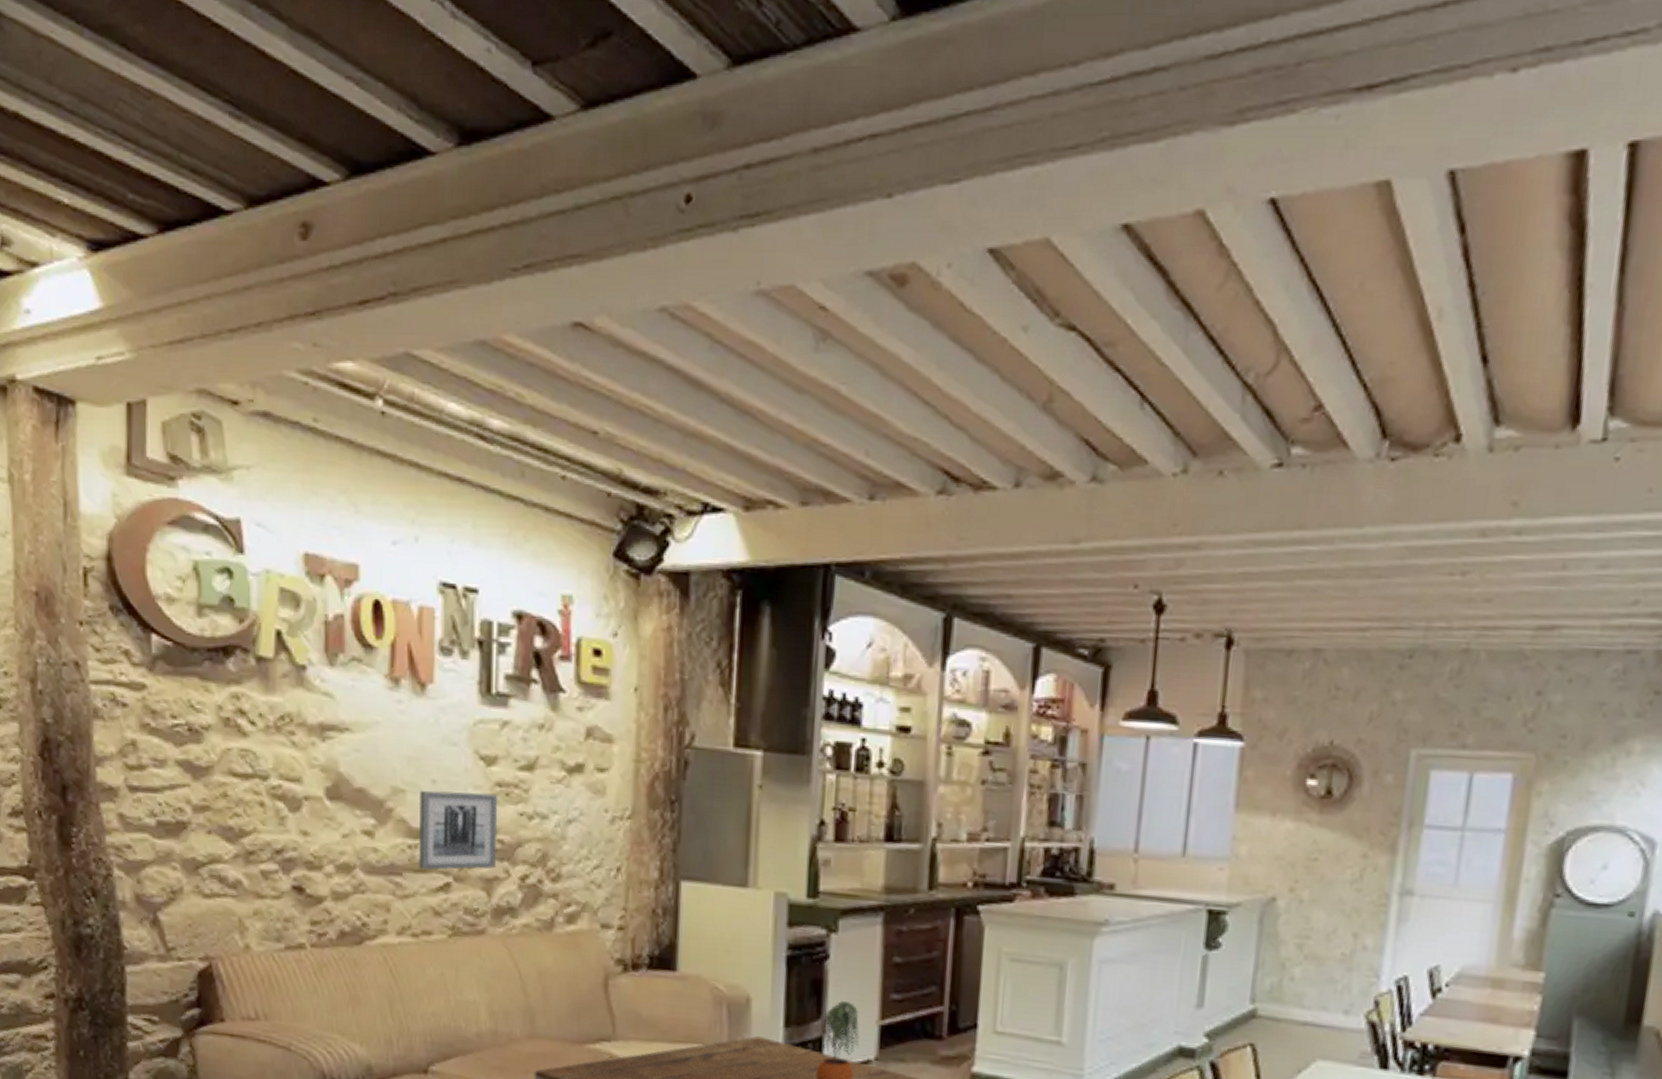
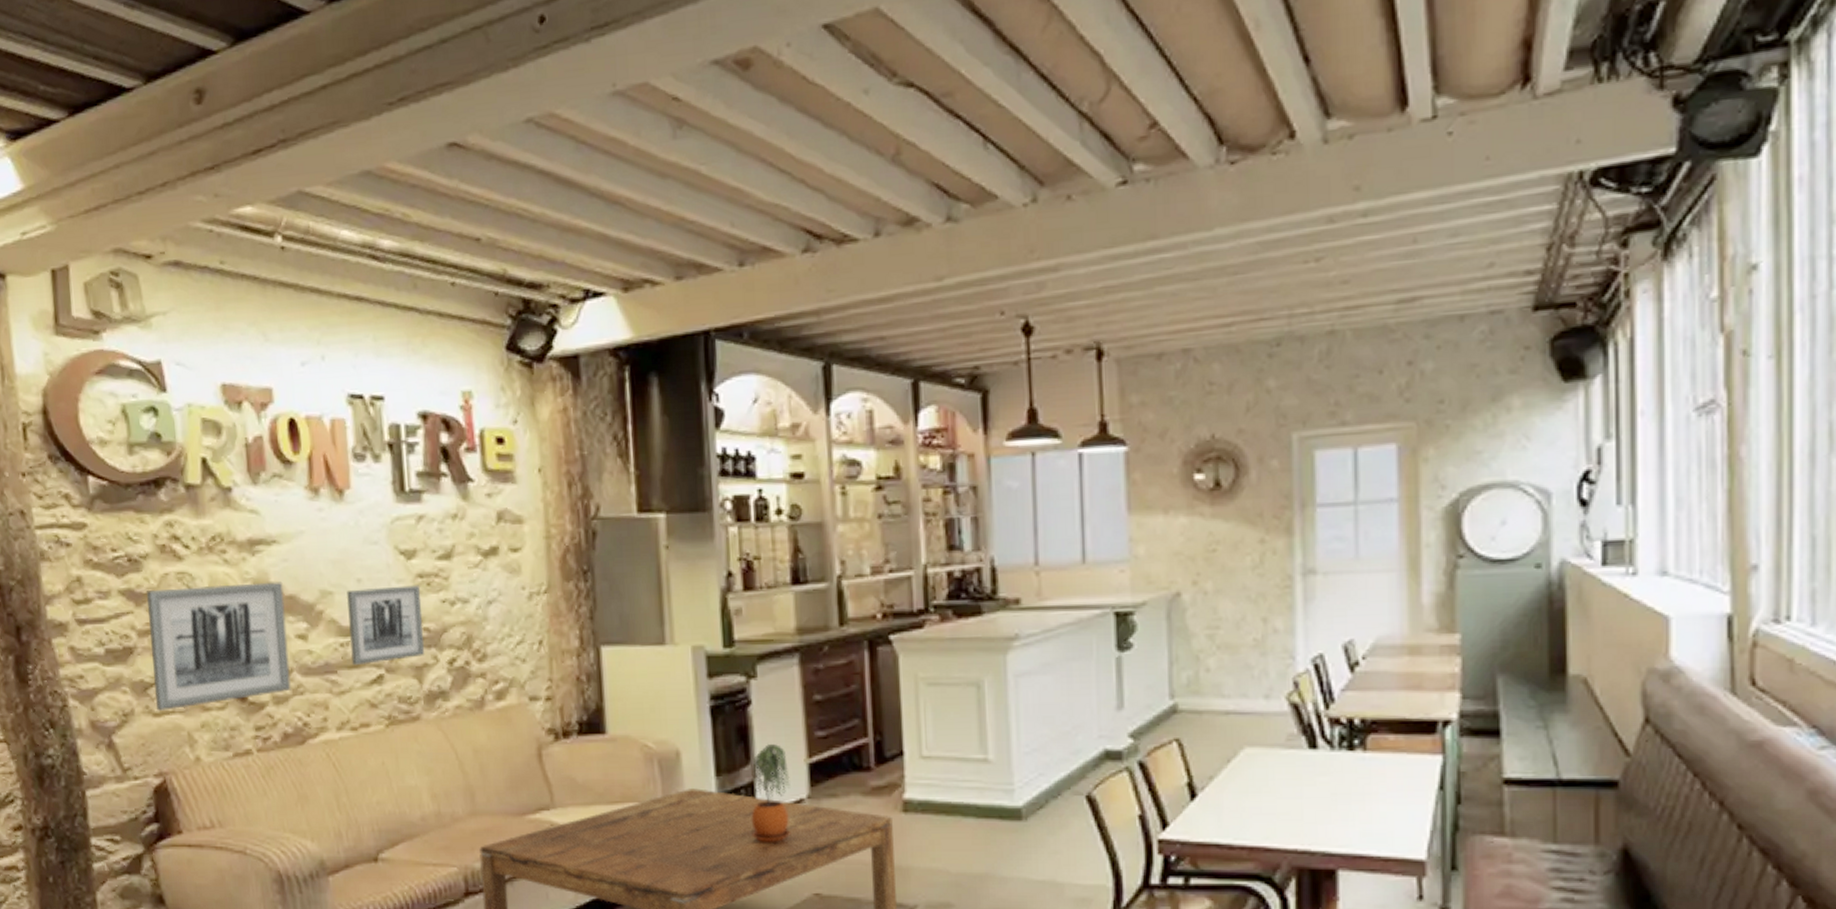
wall art: none [206,764,352,893] -> present [147,581,291,712]

